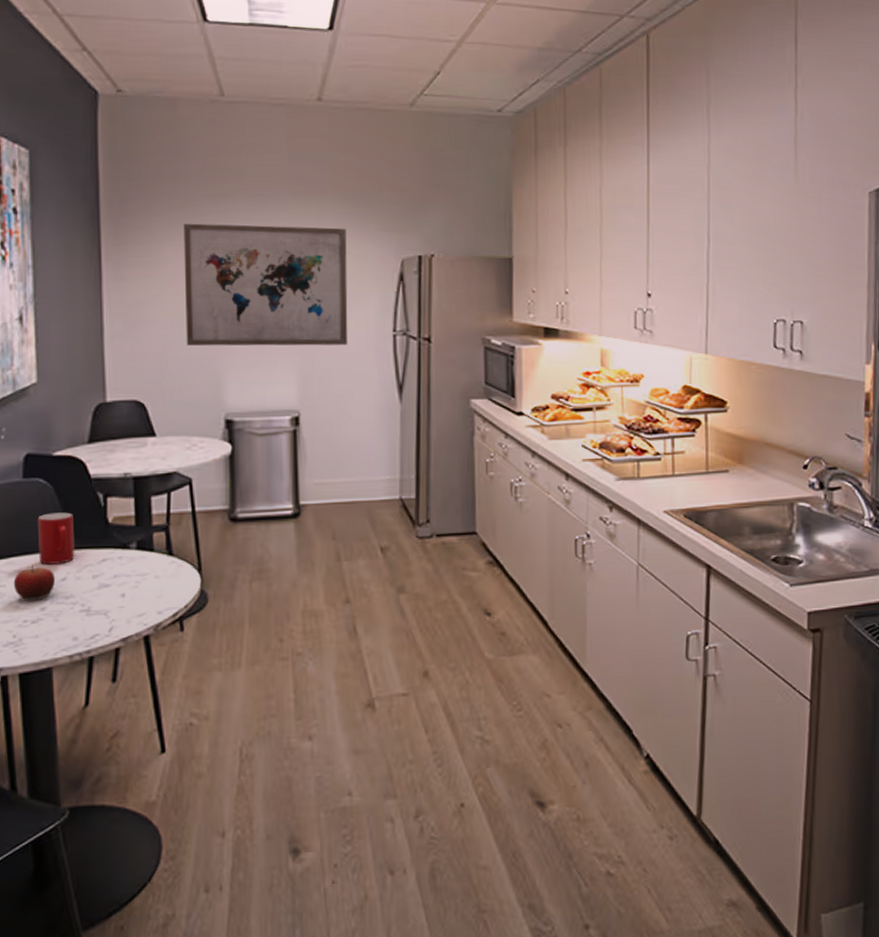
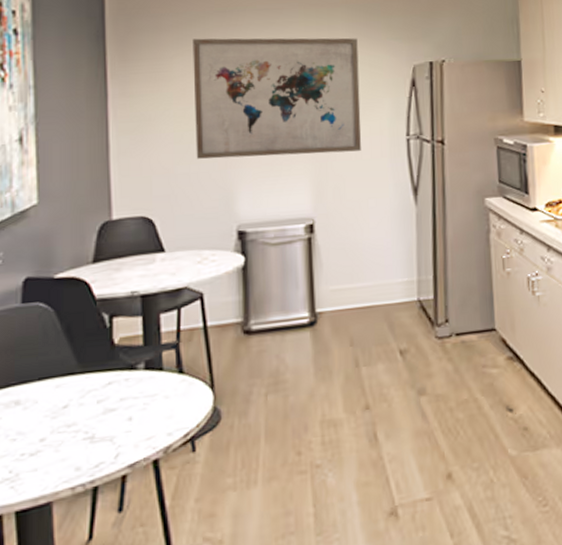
fruit: present [13,565,55,601] -> none [10,394,56,433]
cup: present [37,512,75,565] -> none [37,336,78,393]

